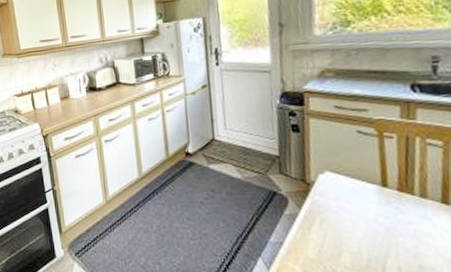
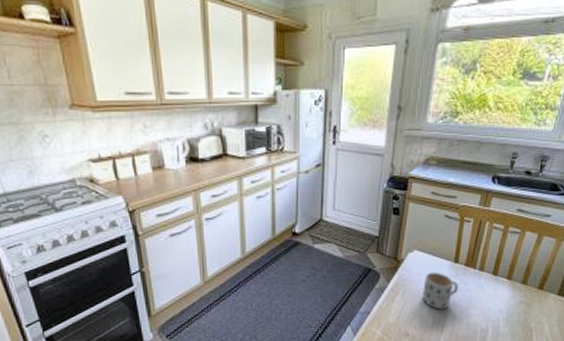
mug: none [345,197,395,245] -> present [422,272,458,309]

